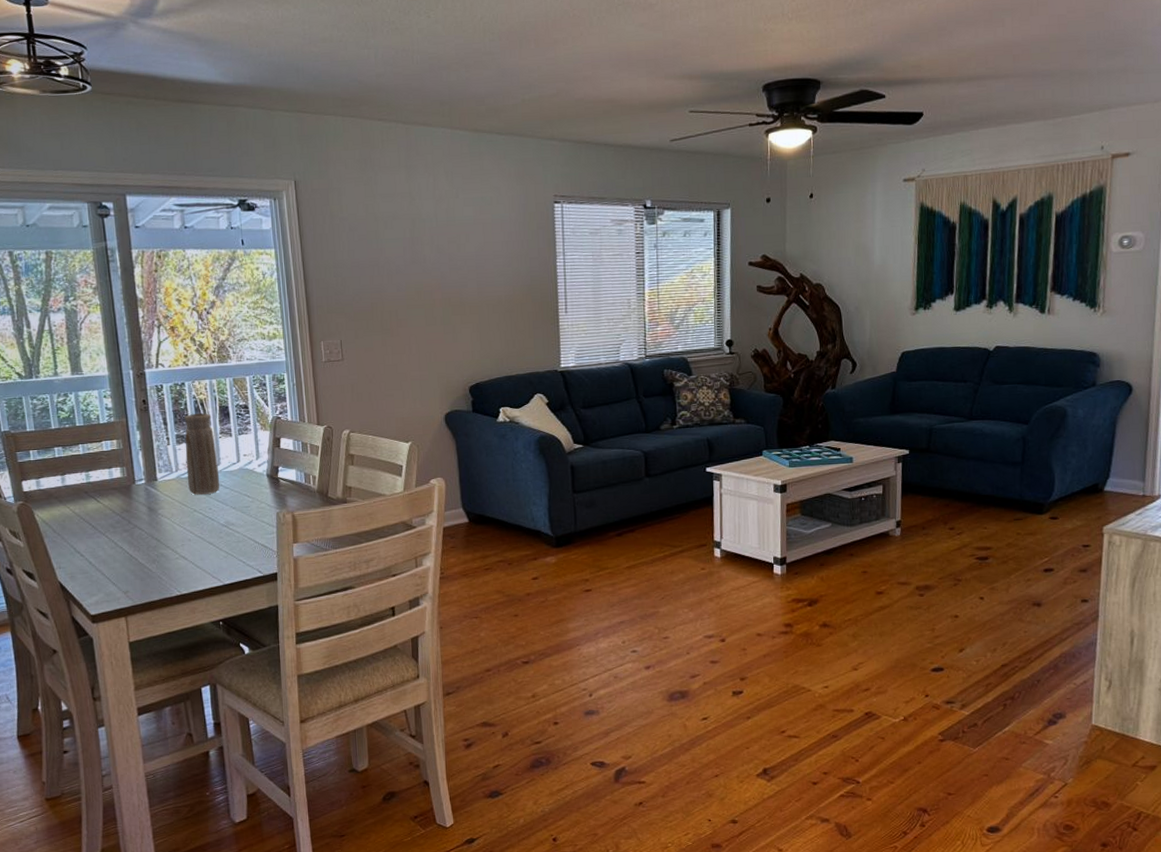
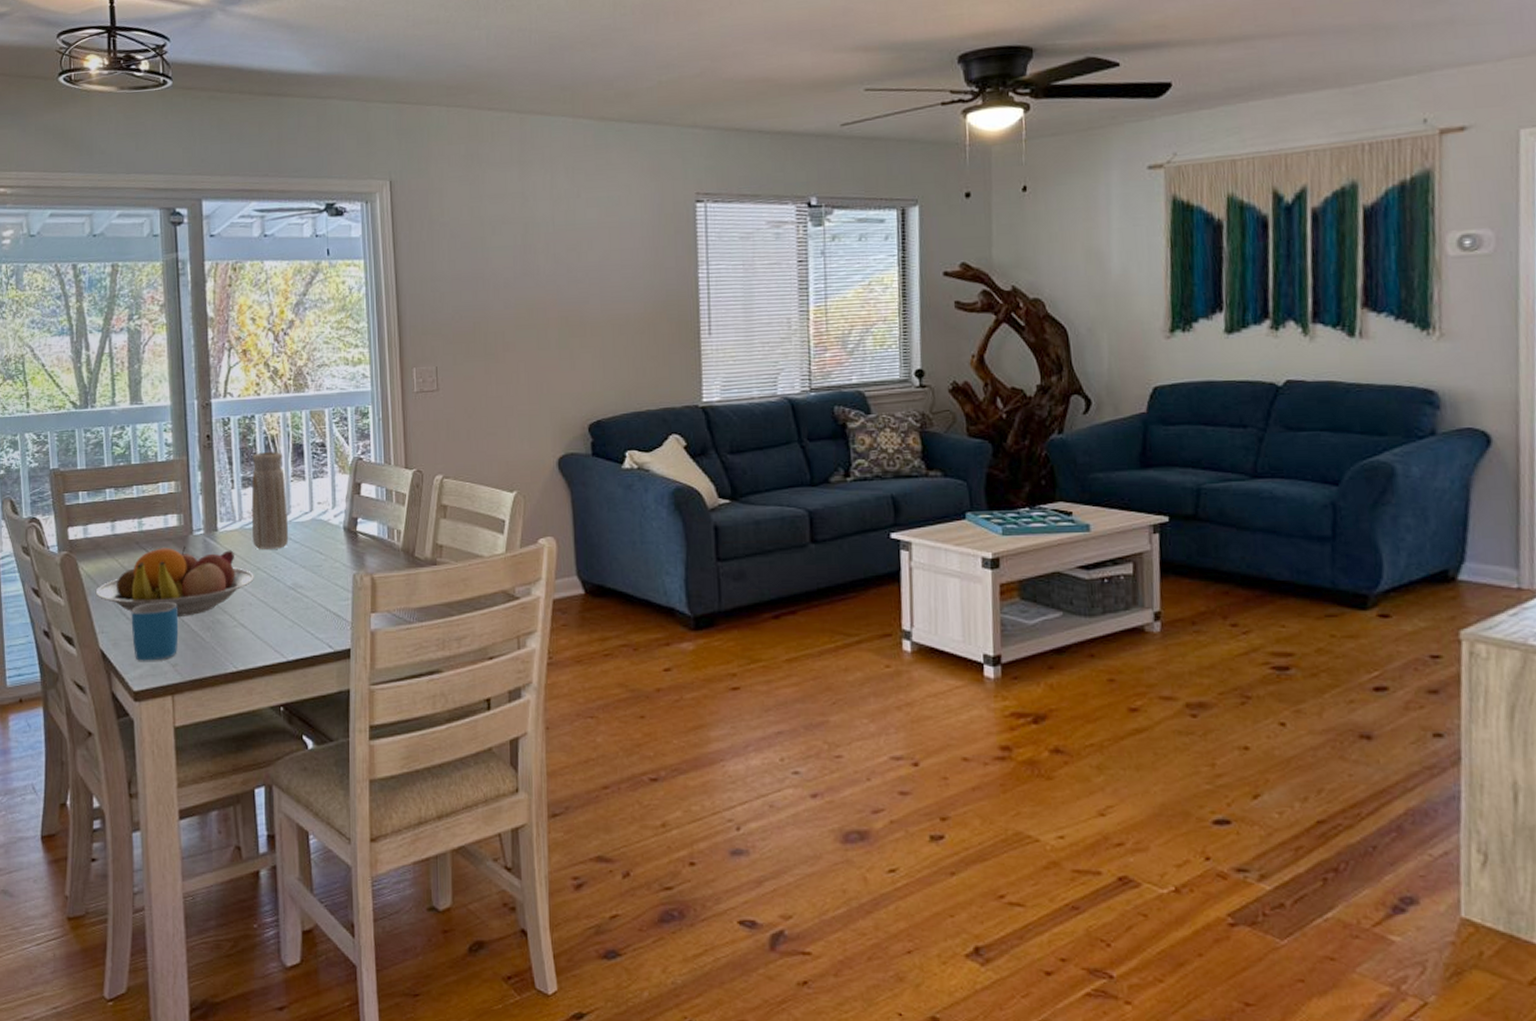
fruit bowl: none [51,494,192,553] -> present [95,546,254,618]
mug: none [84,540,129,590] -> present [131,602,179,661]

